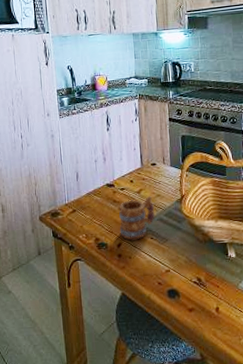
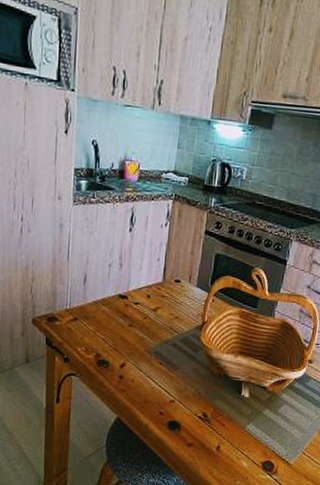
mug: present [119,196,155,241] -> none [125,317,170,363]

